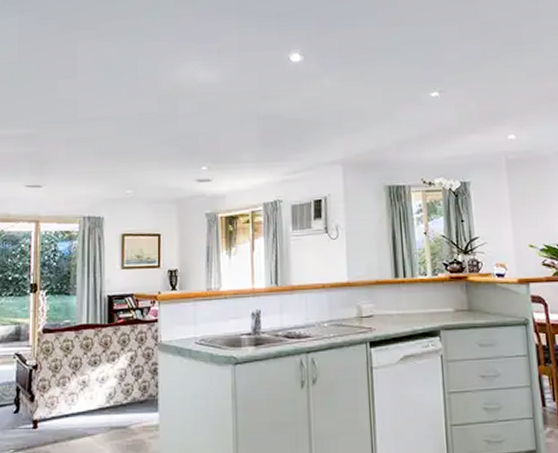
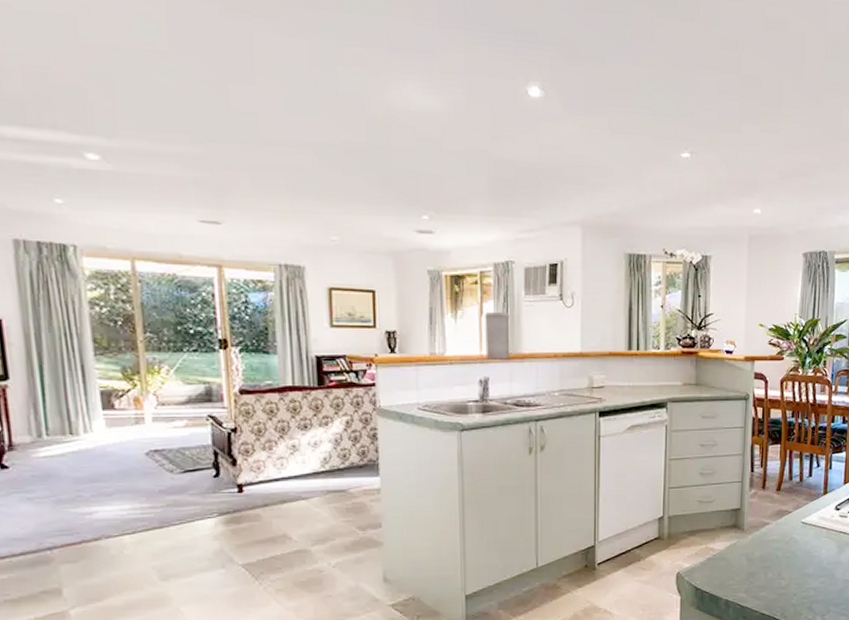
canister: none [256,247,280,293] -> present [485,312,510,360]

